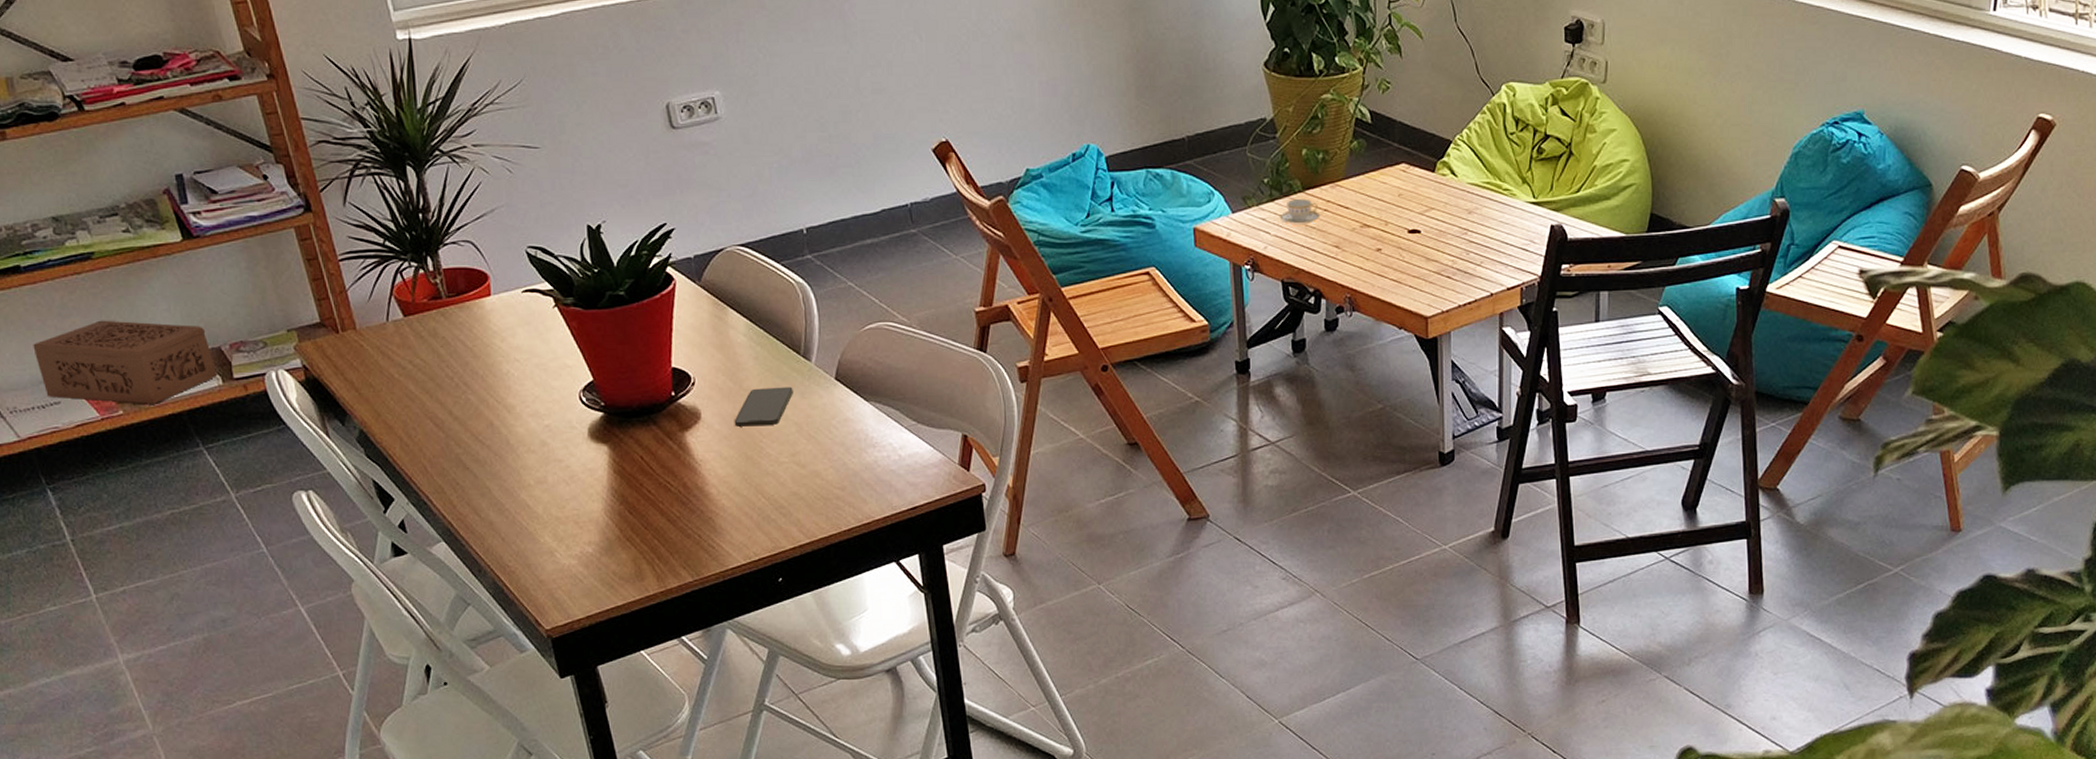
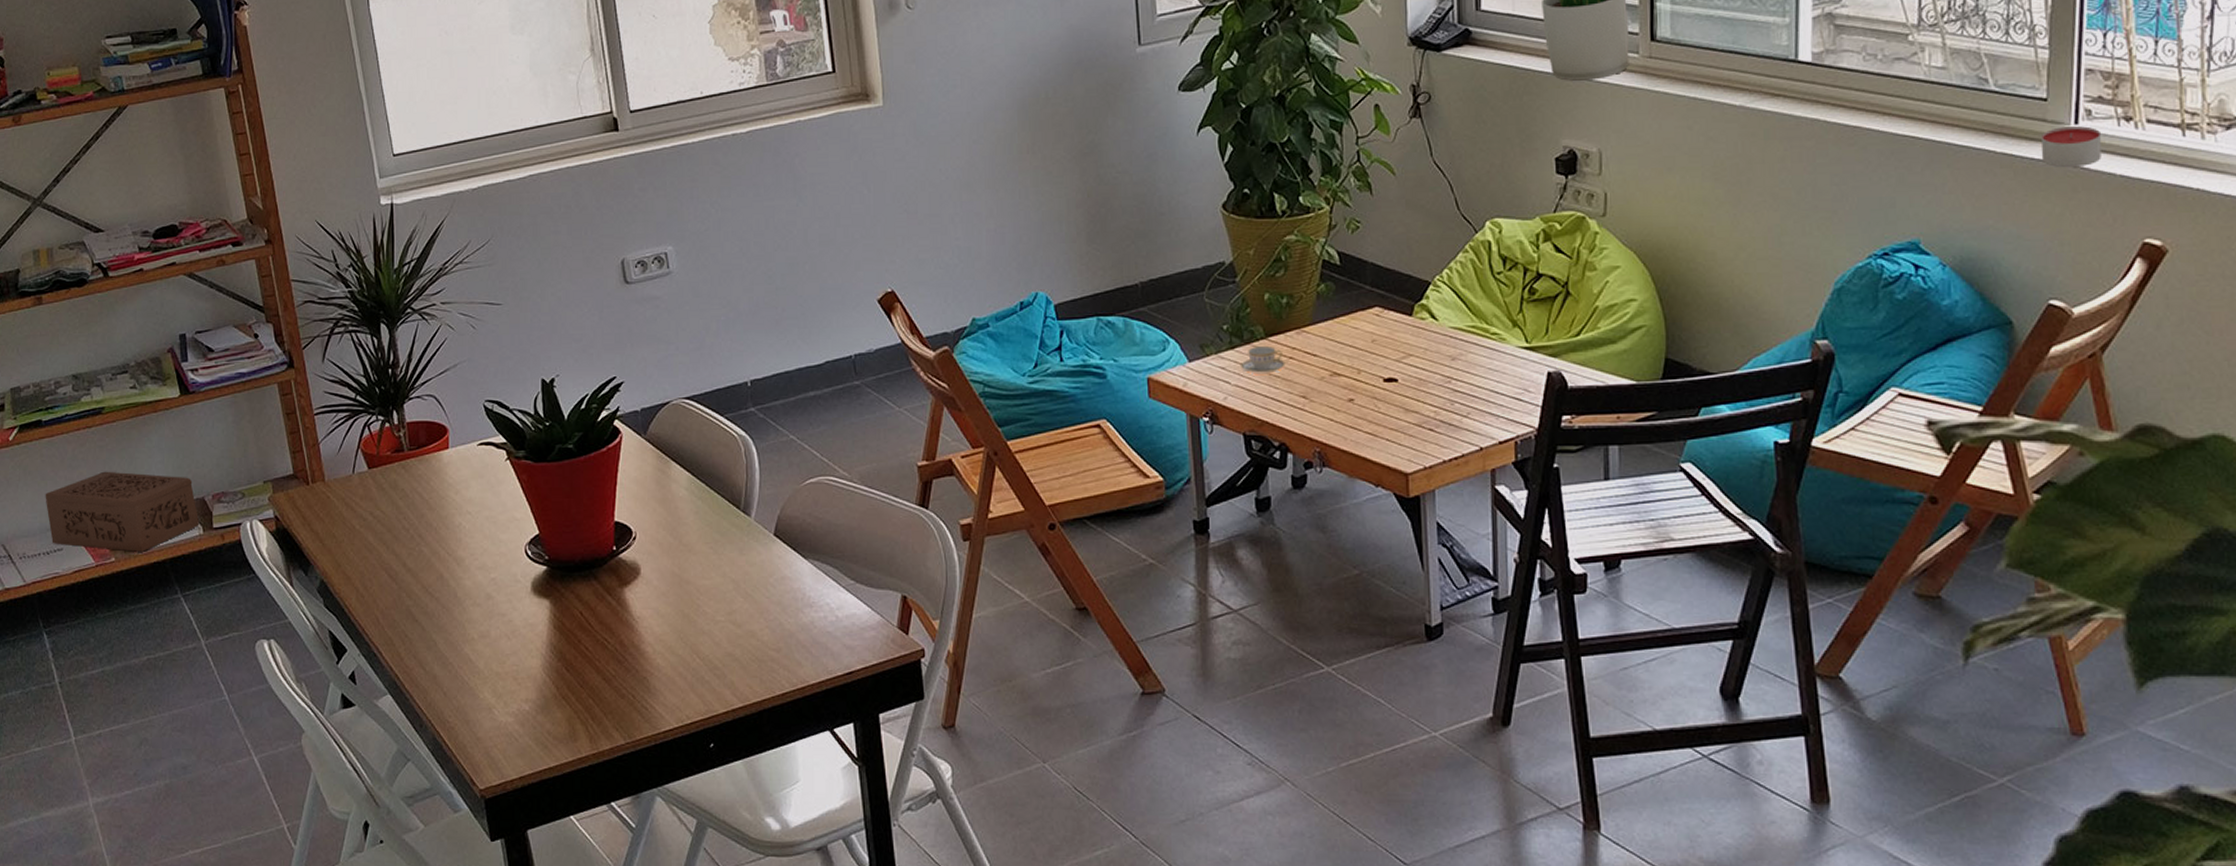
phone: present [734,386,793,427] -> none [672,542,732,583]
candle: none [1965,13,2014,50] -> present [2041,126,2102,168]

